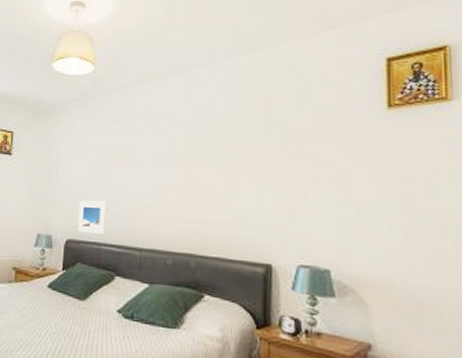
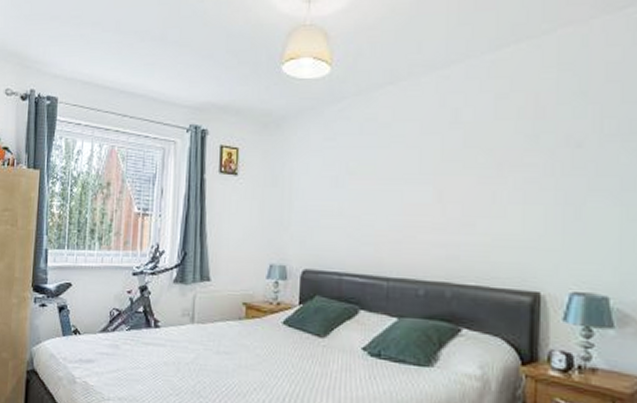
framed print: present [78,200,107,235] -> none [315,224,349,264]

